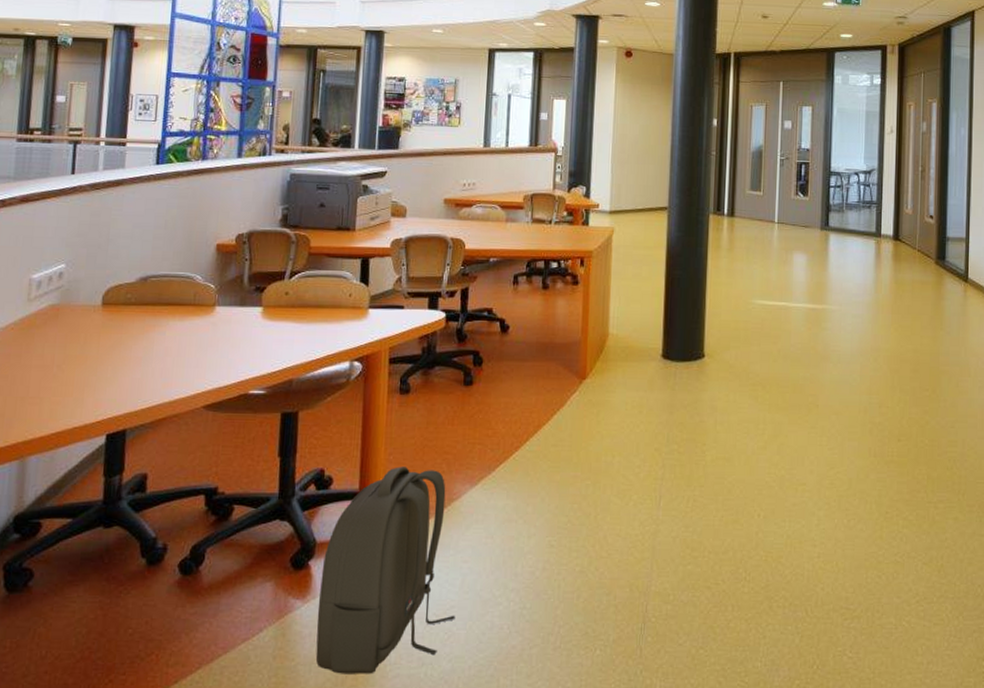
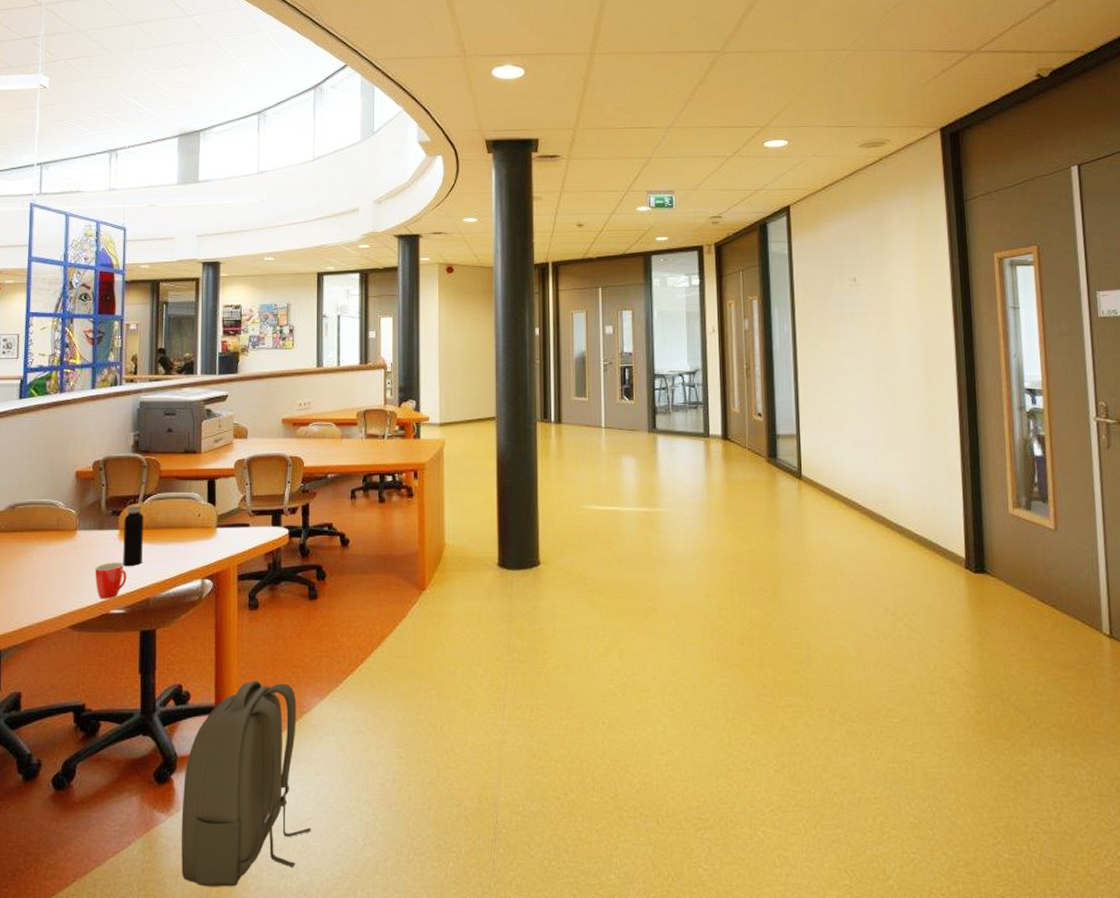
mug: none [233,340,269,379] -> present [94,562,127,599]
water bottle: none [265,275,290,345] -> present [123,499,144,566]

